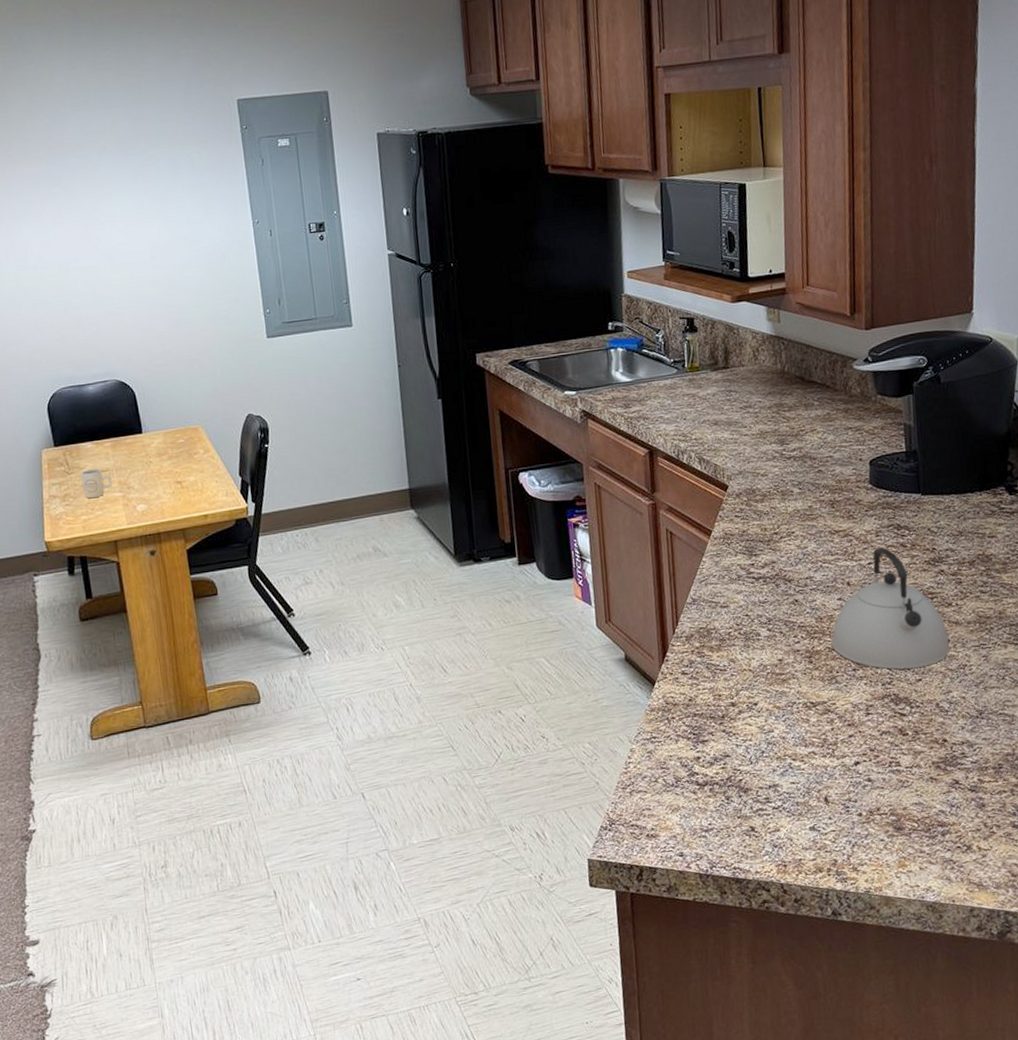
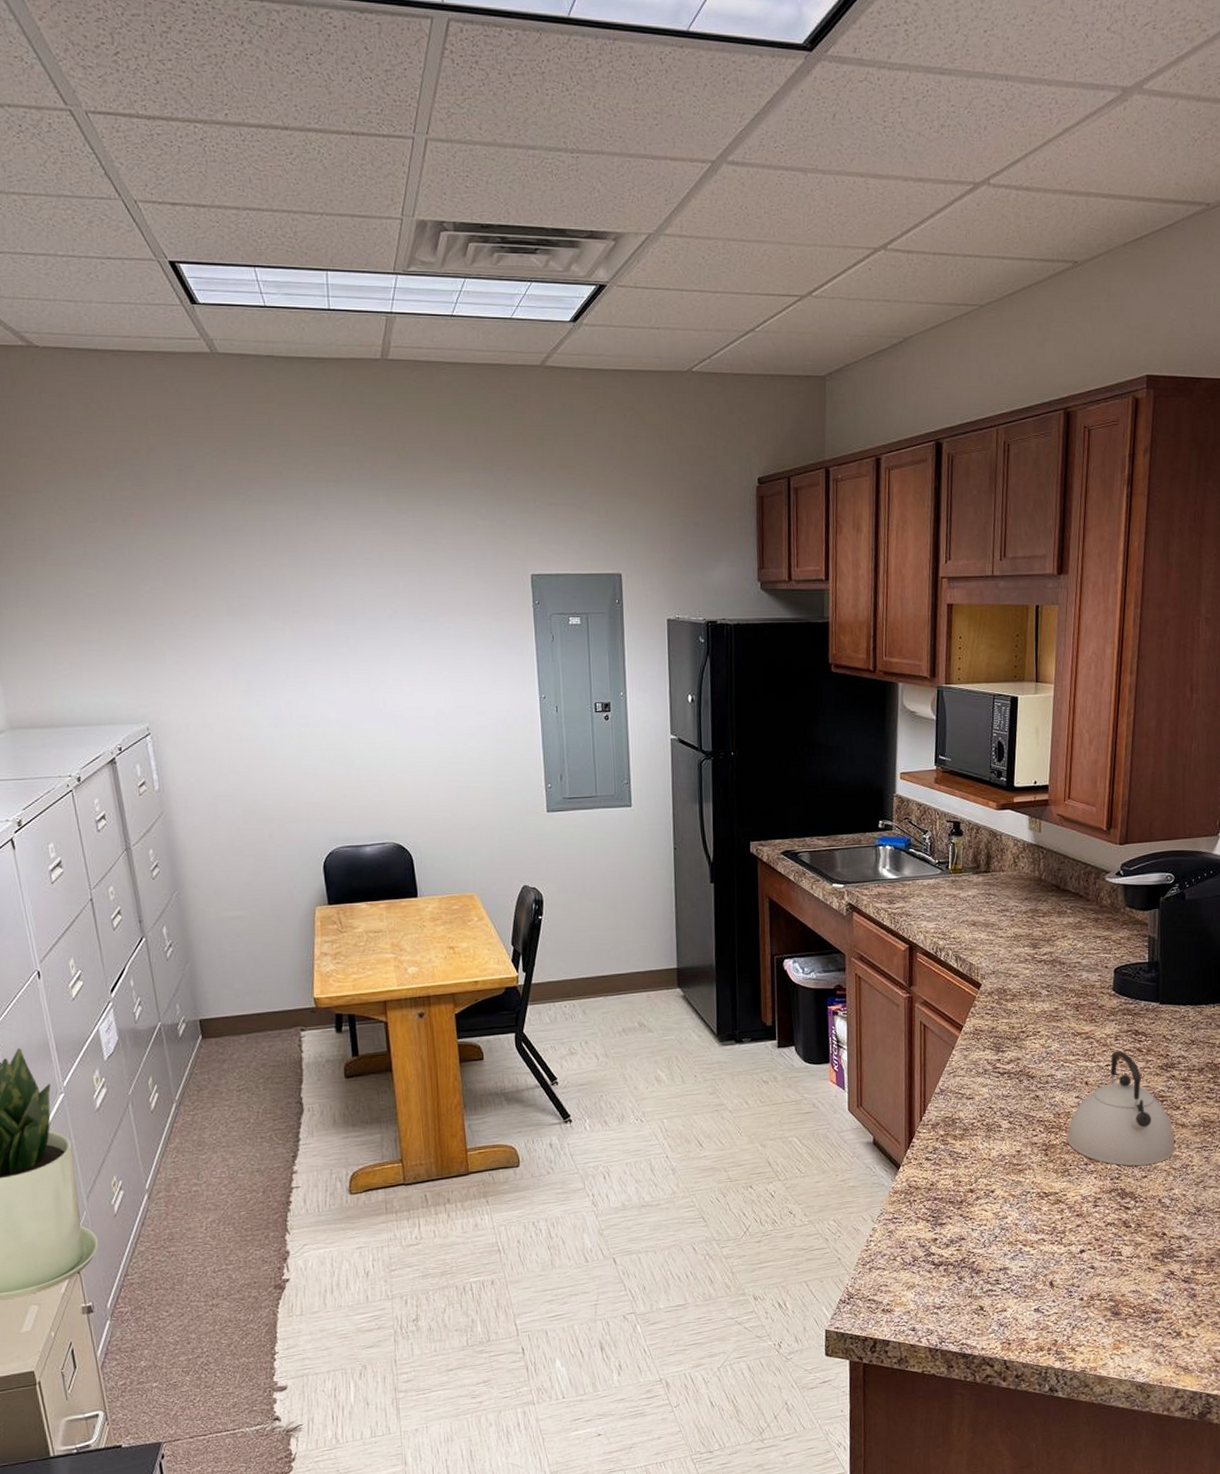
mug: present [80,468,113,499] -> none [353,929,385,958]

